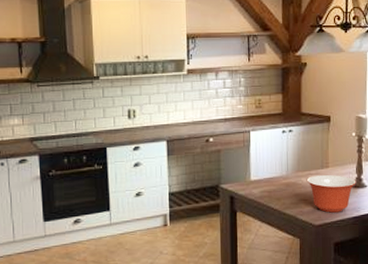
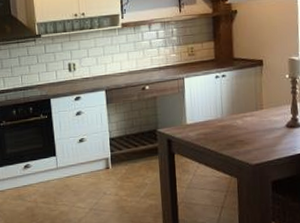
mixing bowl: present [306,175,356,213] -> none [241,116,292,153]

